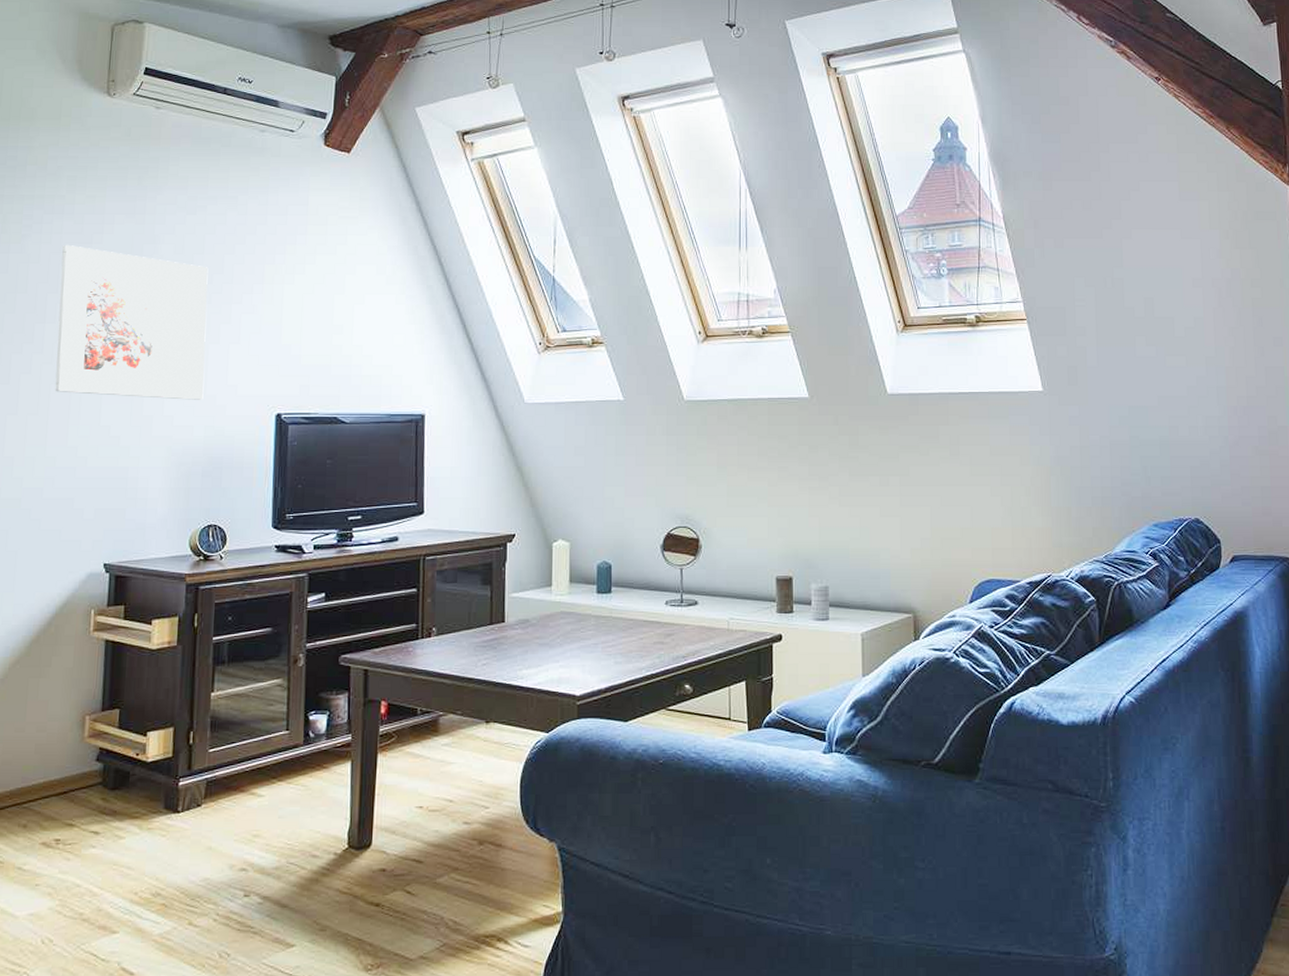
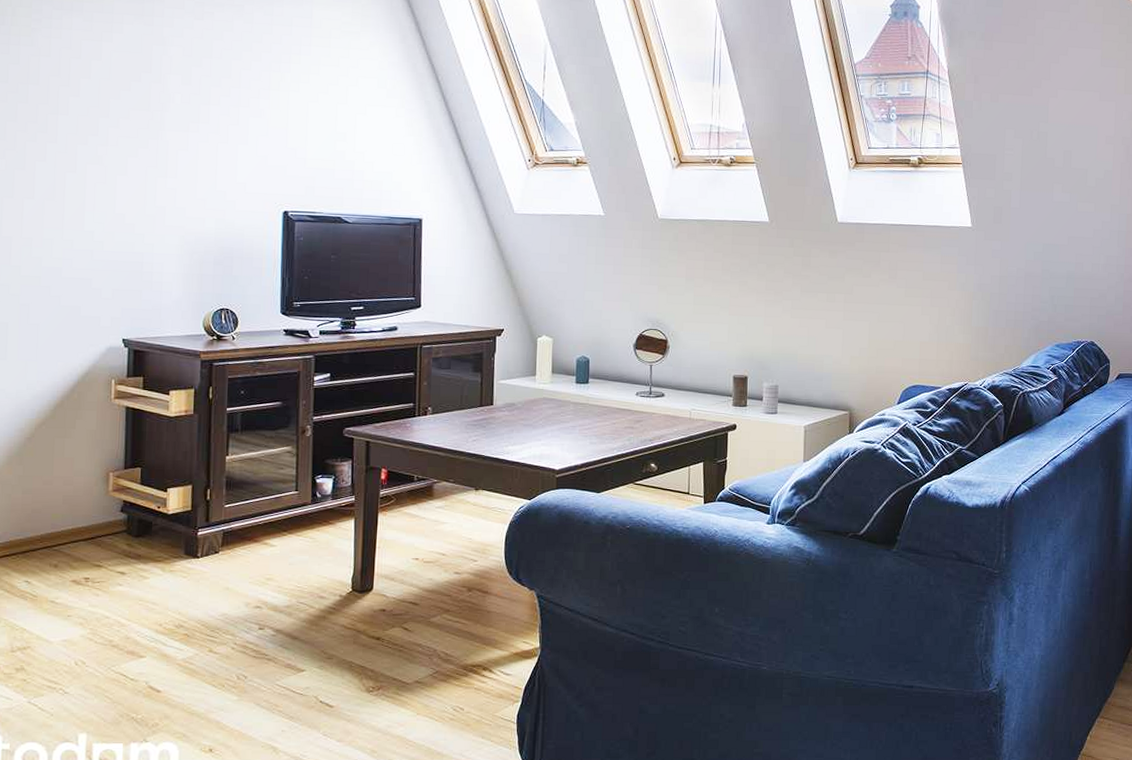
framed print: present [55,244,209,400] -> none [70,40,217,195]

